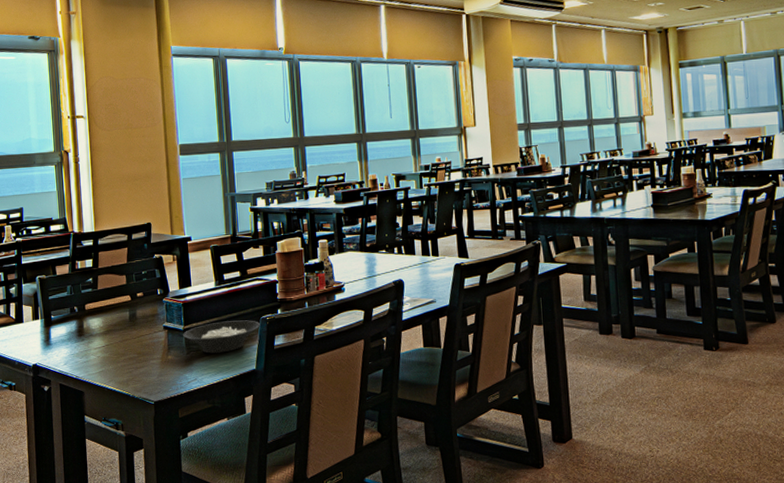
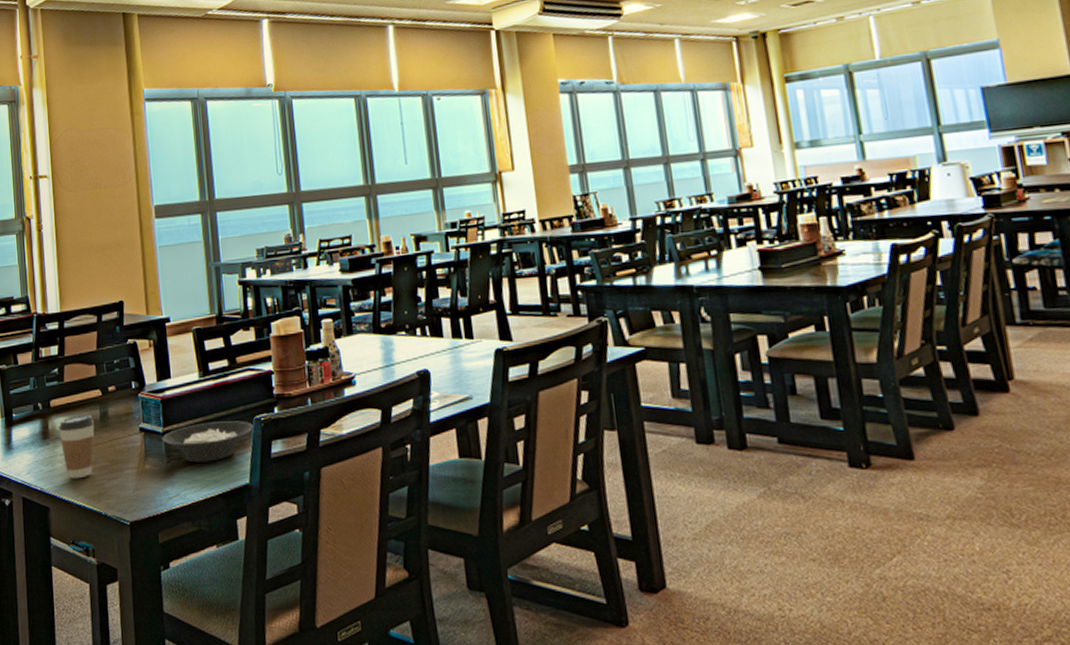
coffee cup: none [92,316,125,368] -> present [58,415,95,479]

